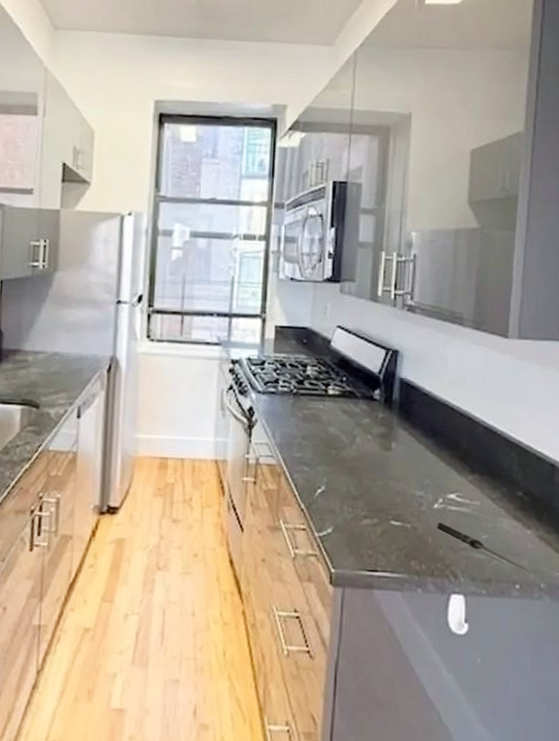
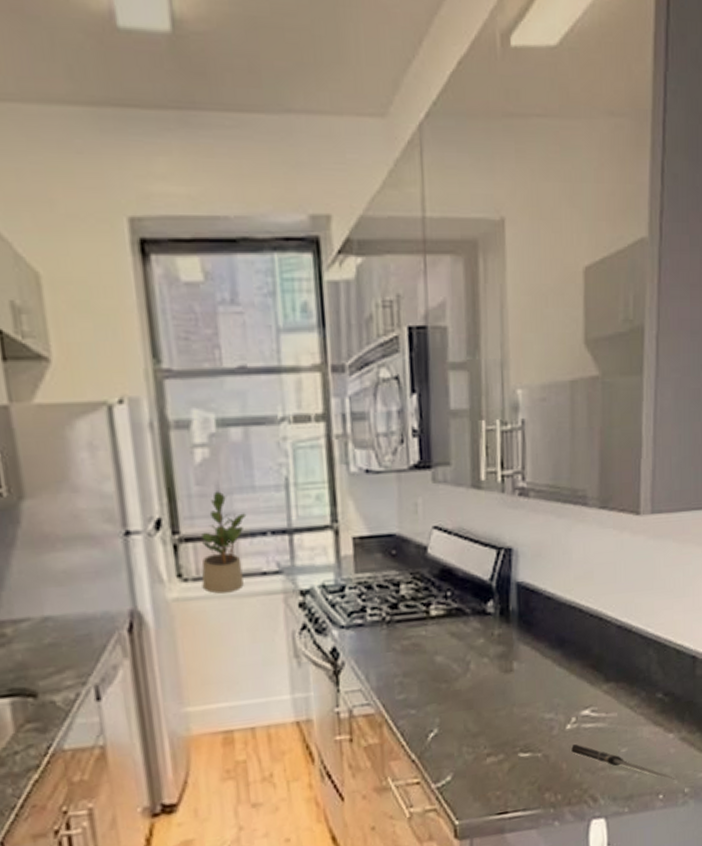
potted plant: none [163,280,201,355] -> present [201,491,247,595]

